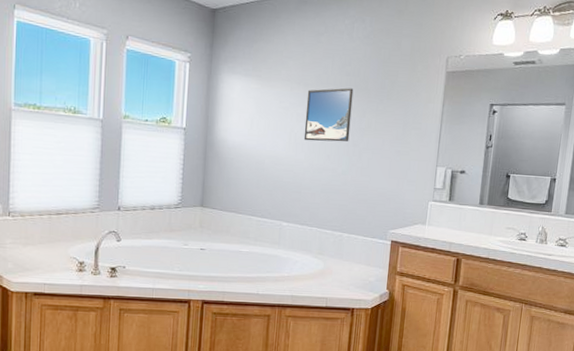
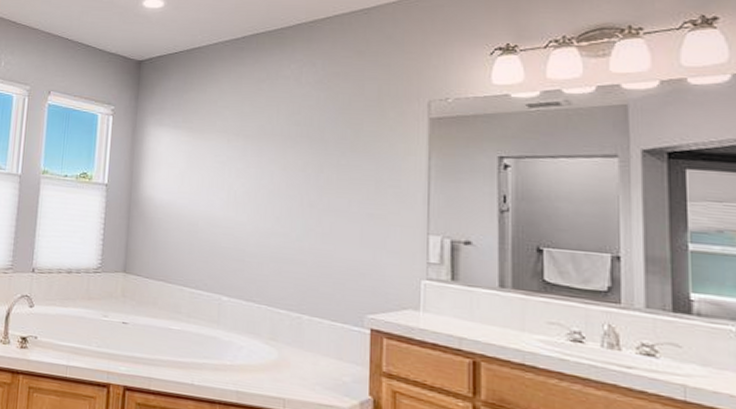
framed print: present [303,88,354,142] -> none [245,139,306,202]

